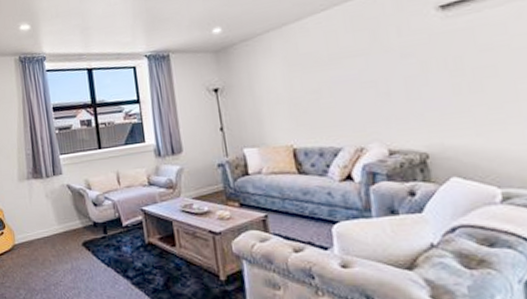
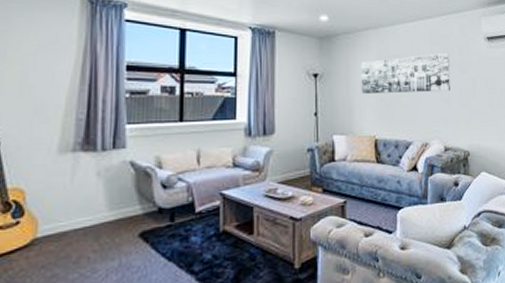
wall art: none [265,36,389,102] -> present [361,52,450,94]

